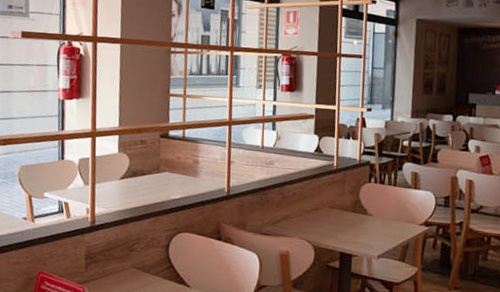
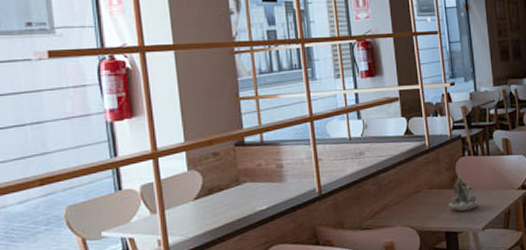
succulent planter: none [347,201,377,236] -> present [449,176,478,211]

